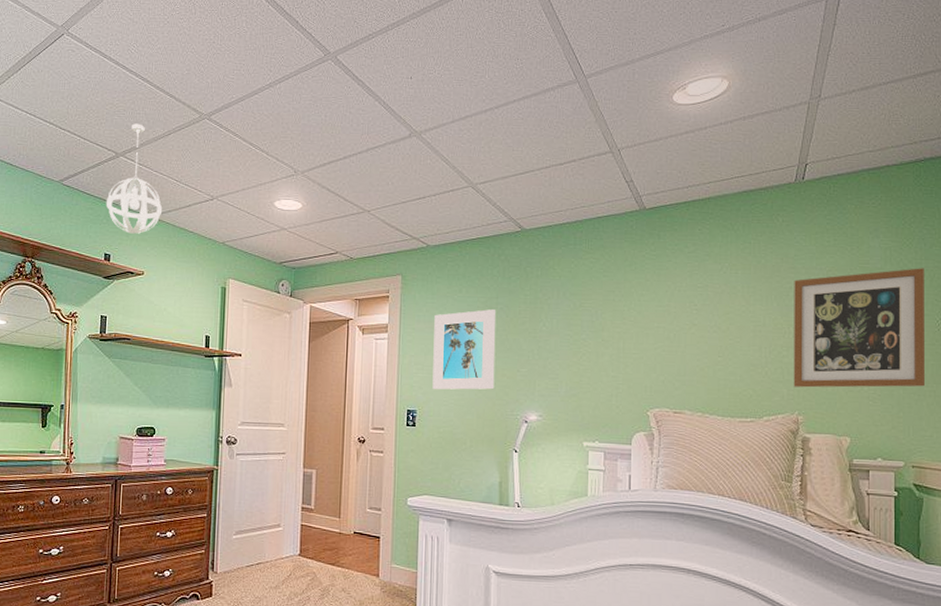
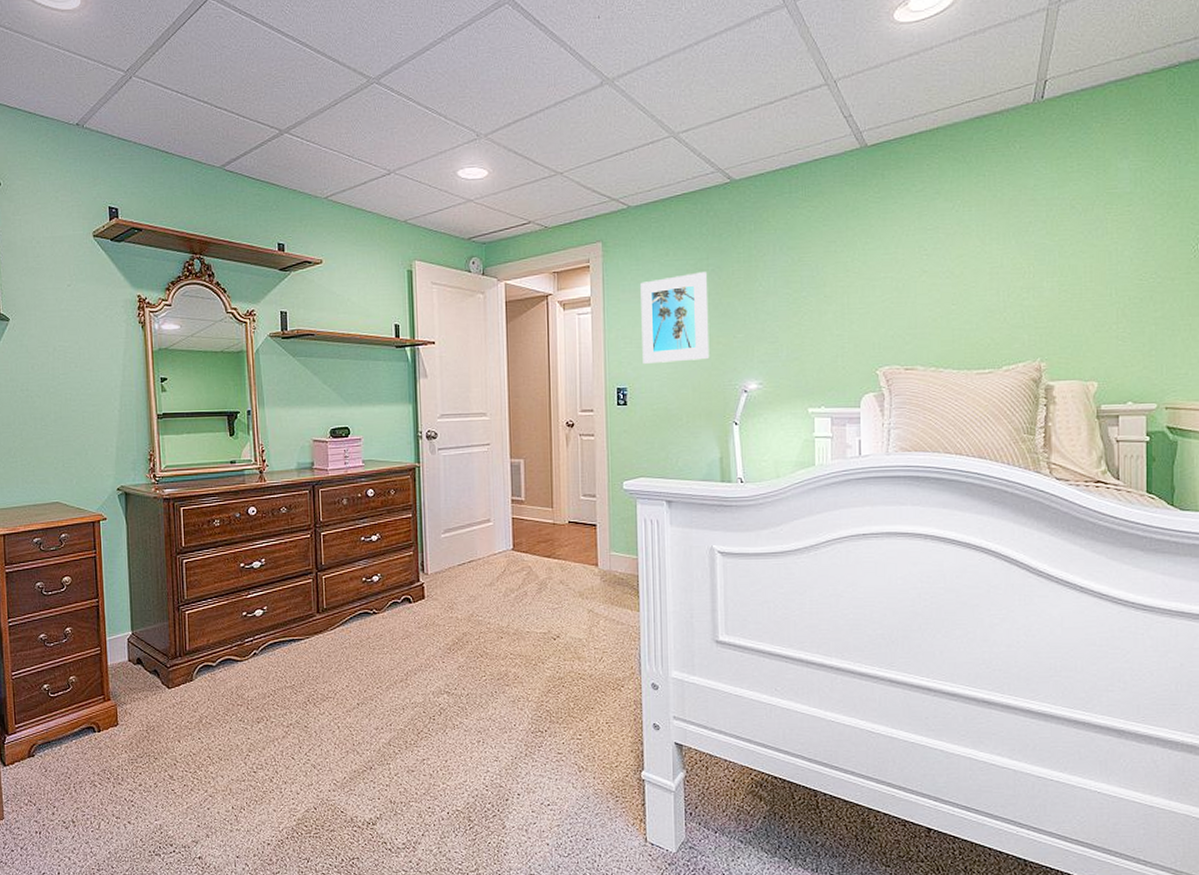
pendant light: present [106,123,163,234] -> none [273,94,336,219]
wall art: present [793,268,925,388] -> none [1034,188,1179,332]

